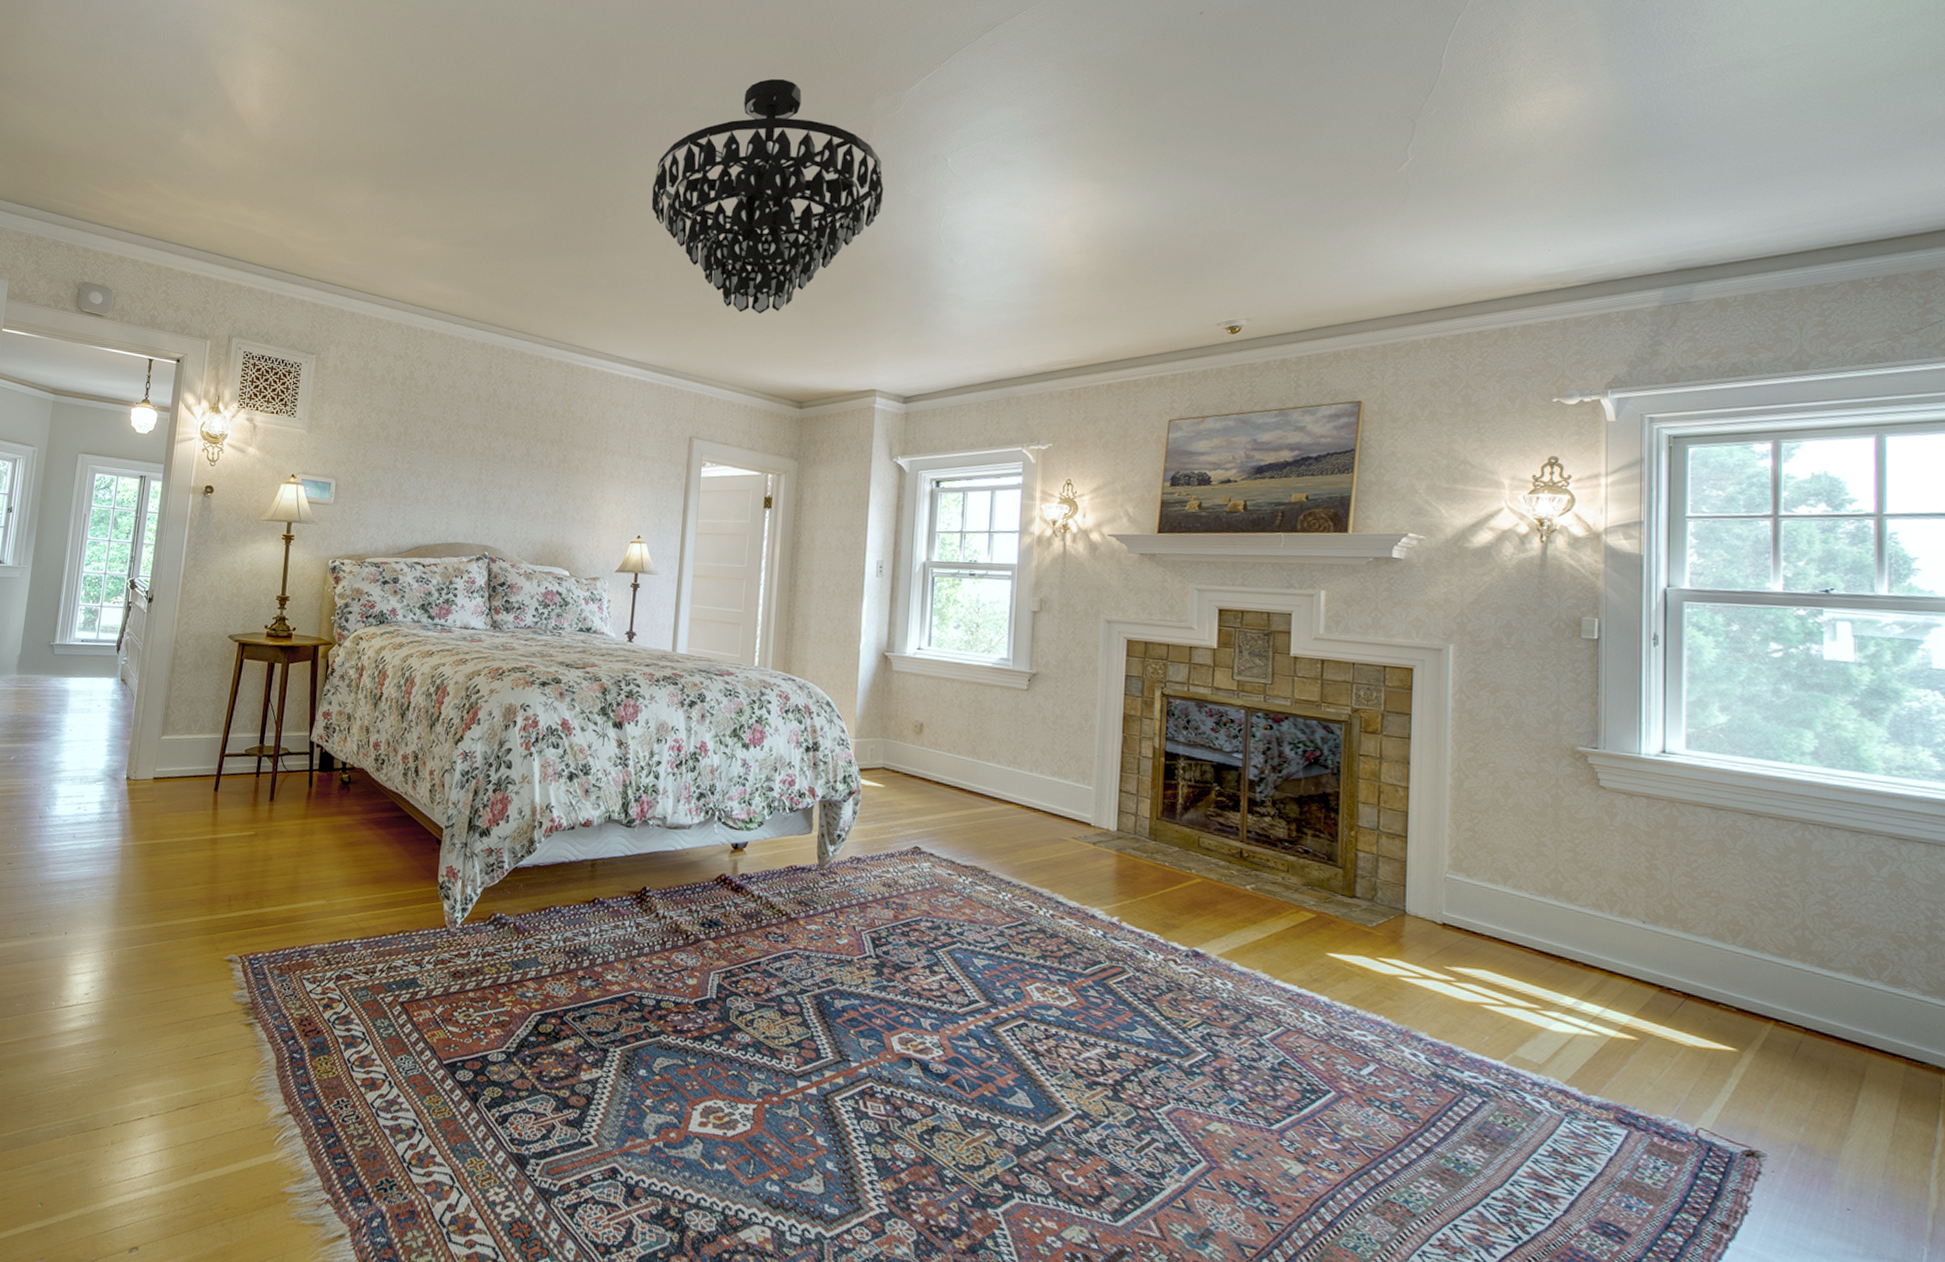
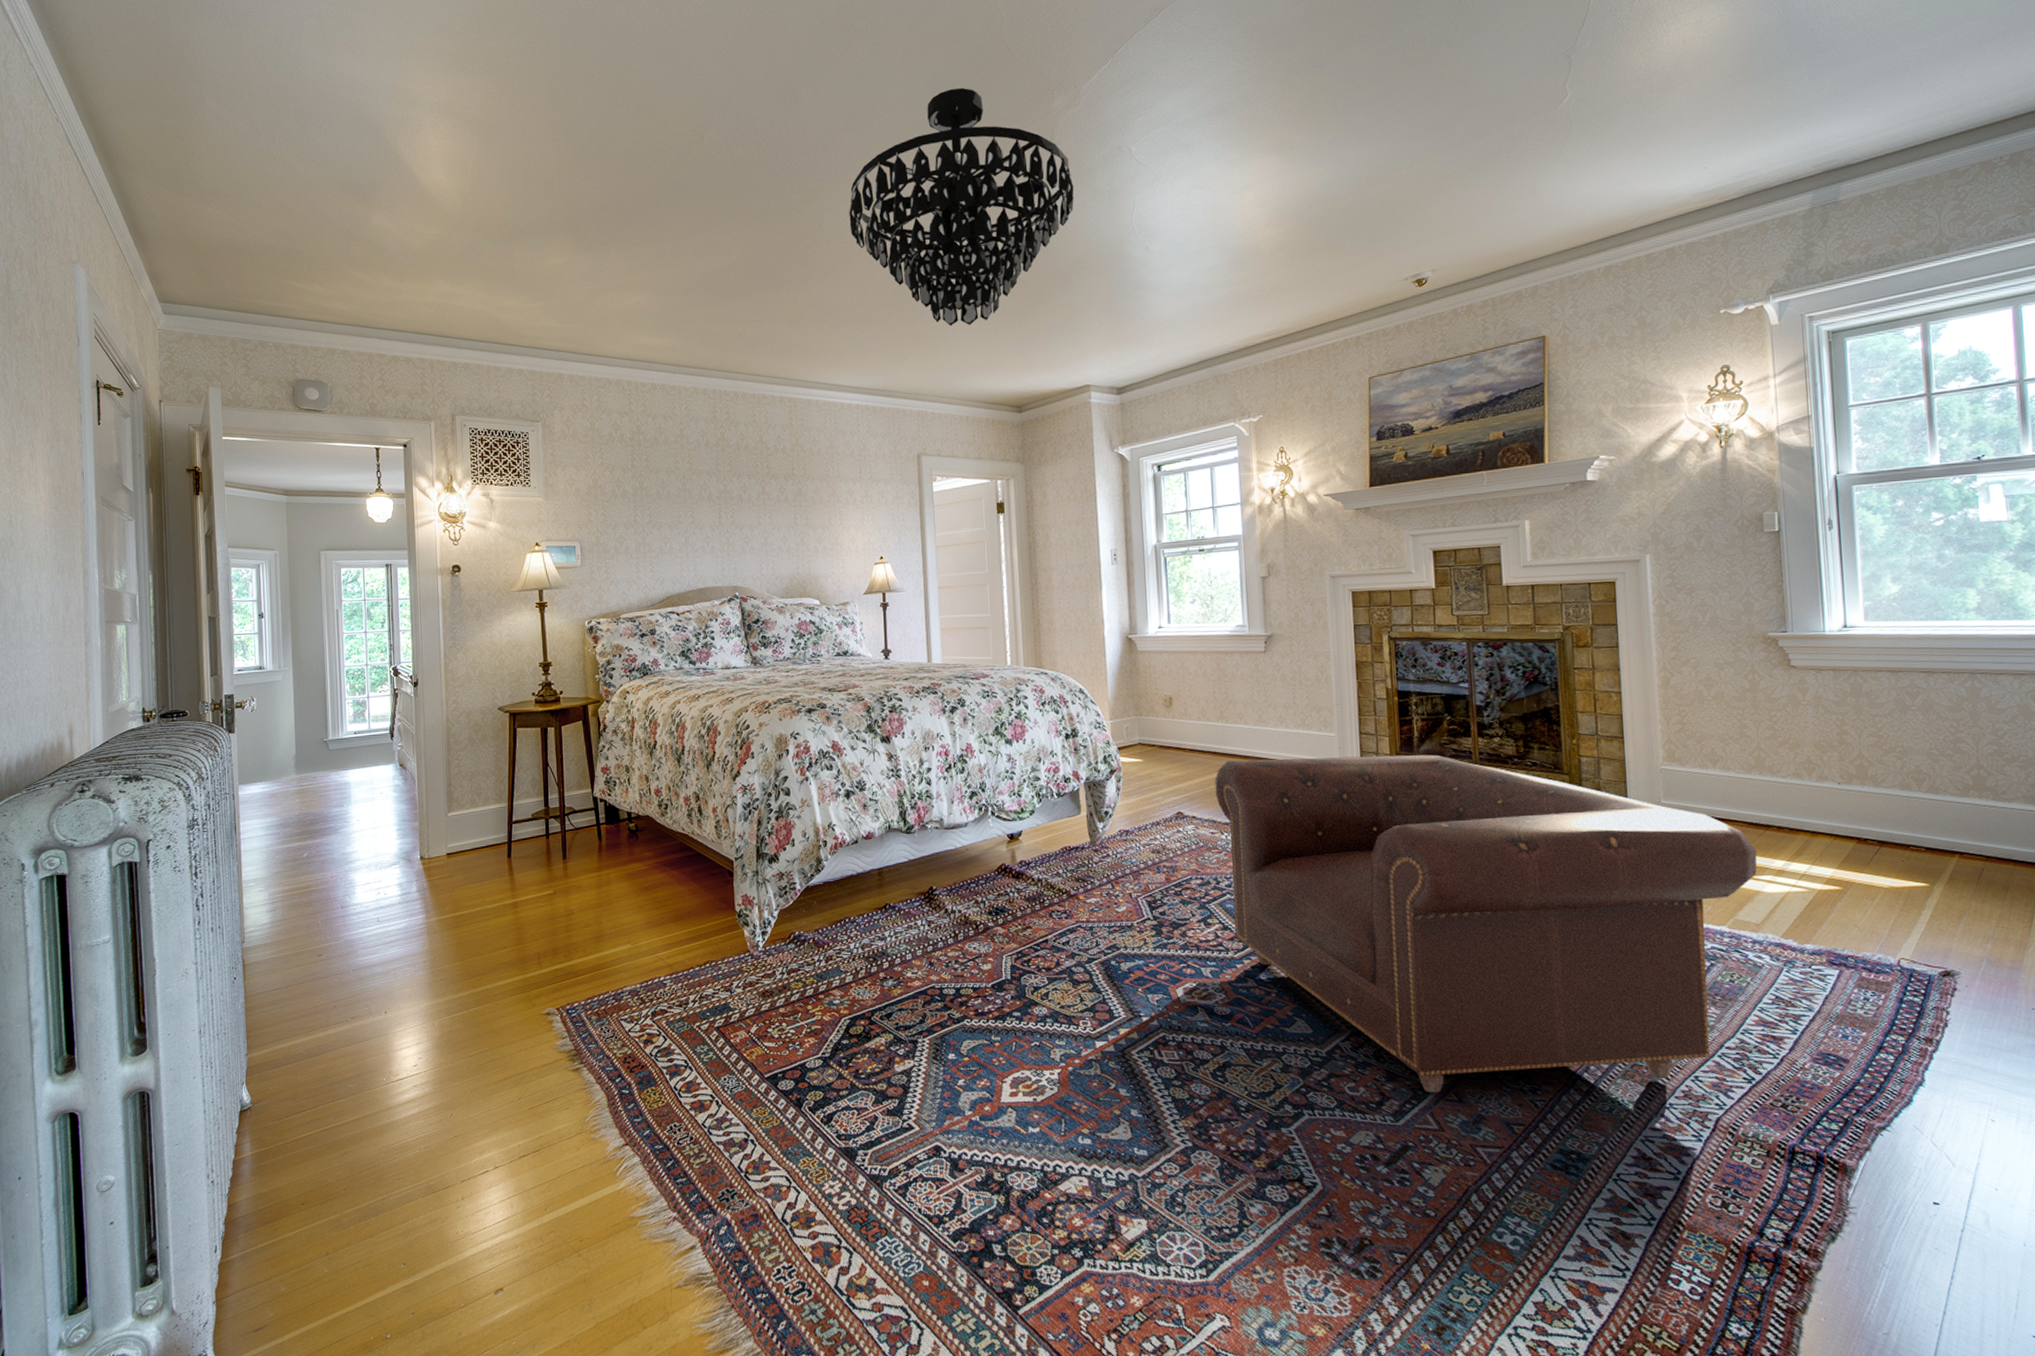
armchair: none [957,799,1545,1223] -> present [1215,754,1757,1094]

